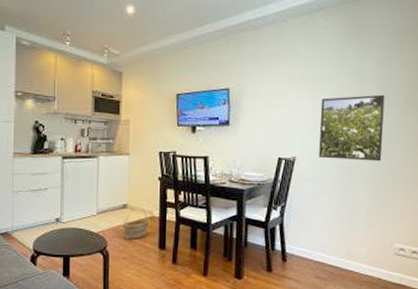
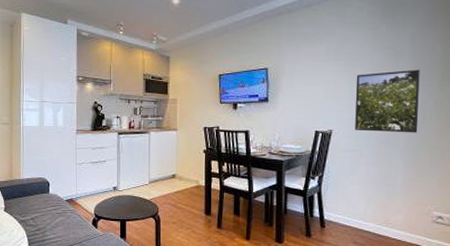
basket: present [123,207,150,241] -> none [172,177,196,207]

